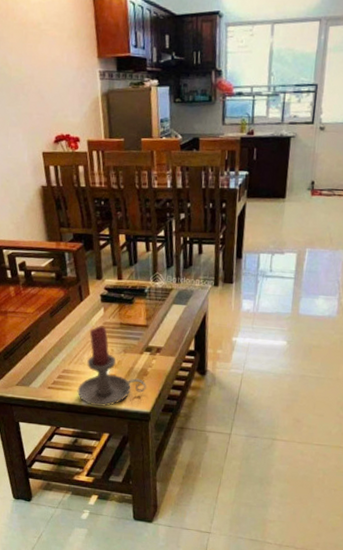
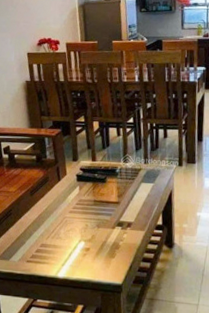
candle holder: present [77,326,146,407] -> none [54,203,118,279]

